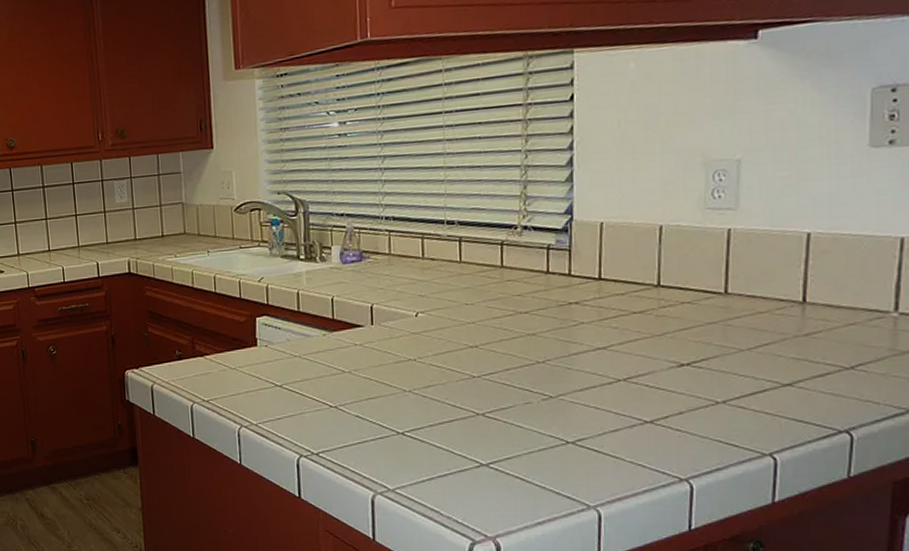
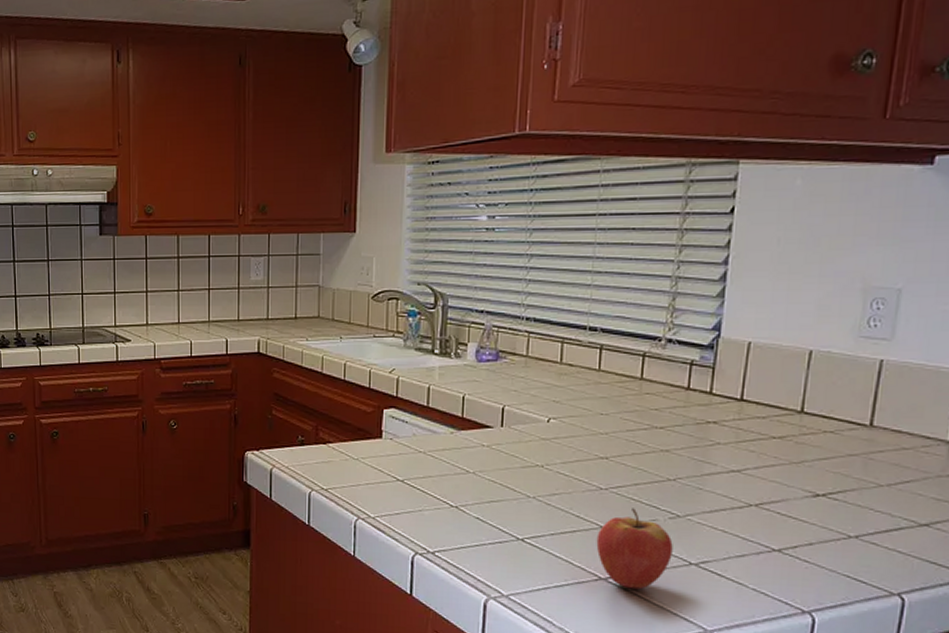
fruit: none [474,393,549,472] -> present [596,508,673,590]

